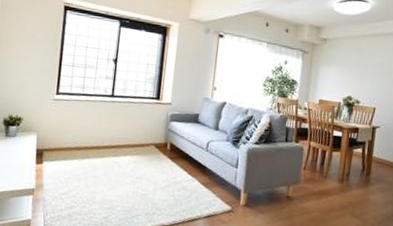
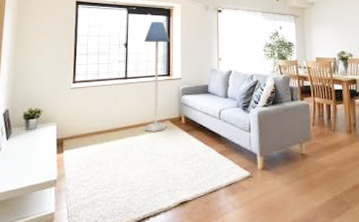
floor lamp: none [128,38,163,155] -> present [143,21,170,131]

